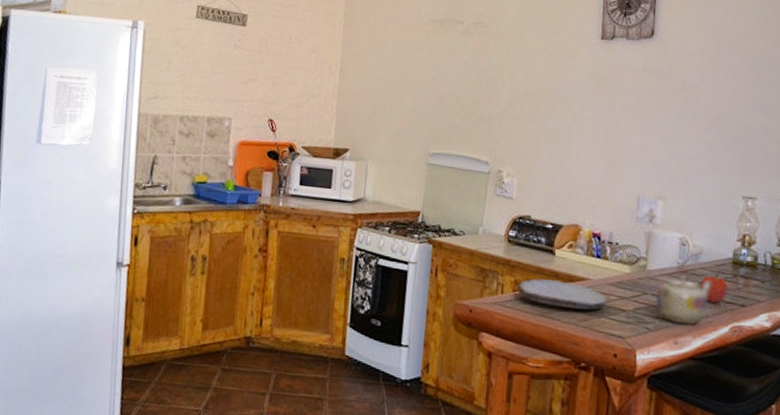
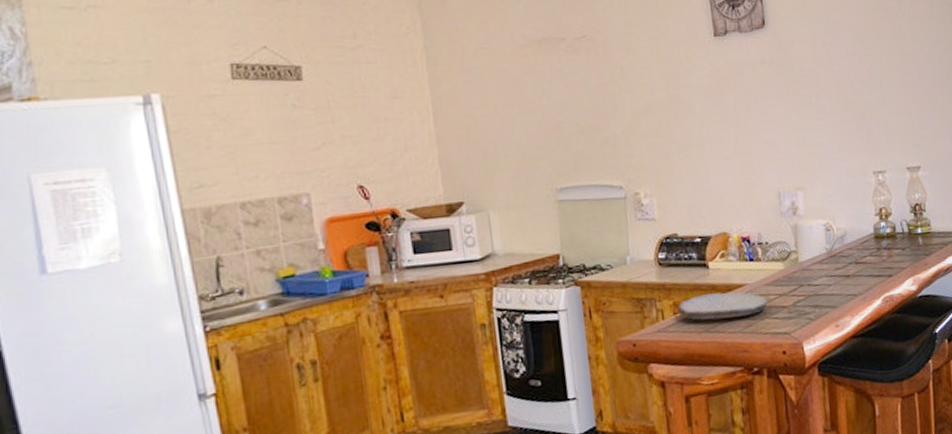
teapot: present [655,275,713,325] -> none [811,260,861,308]
apple: present [700,273,728,304] -> none [849,251,875,281]

